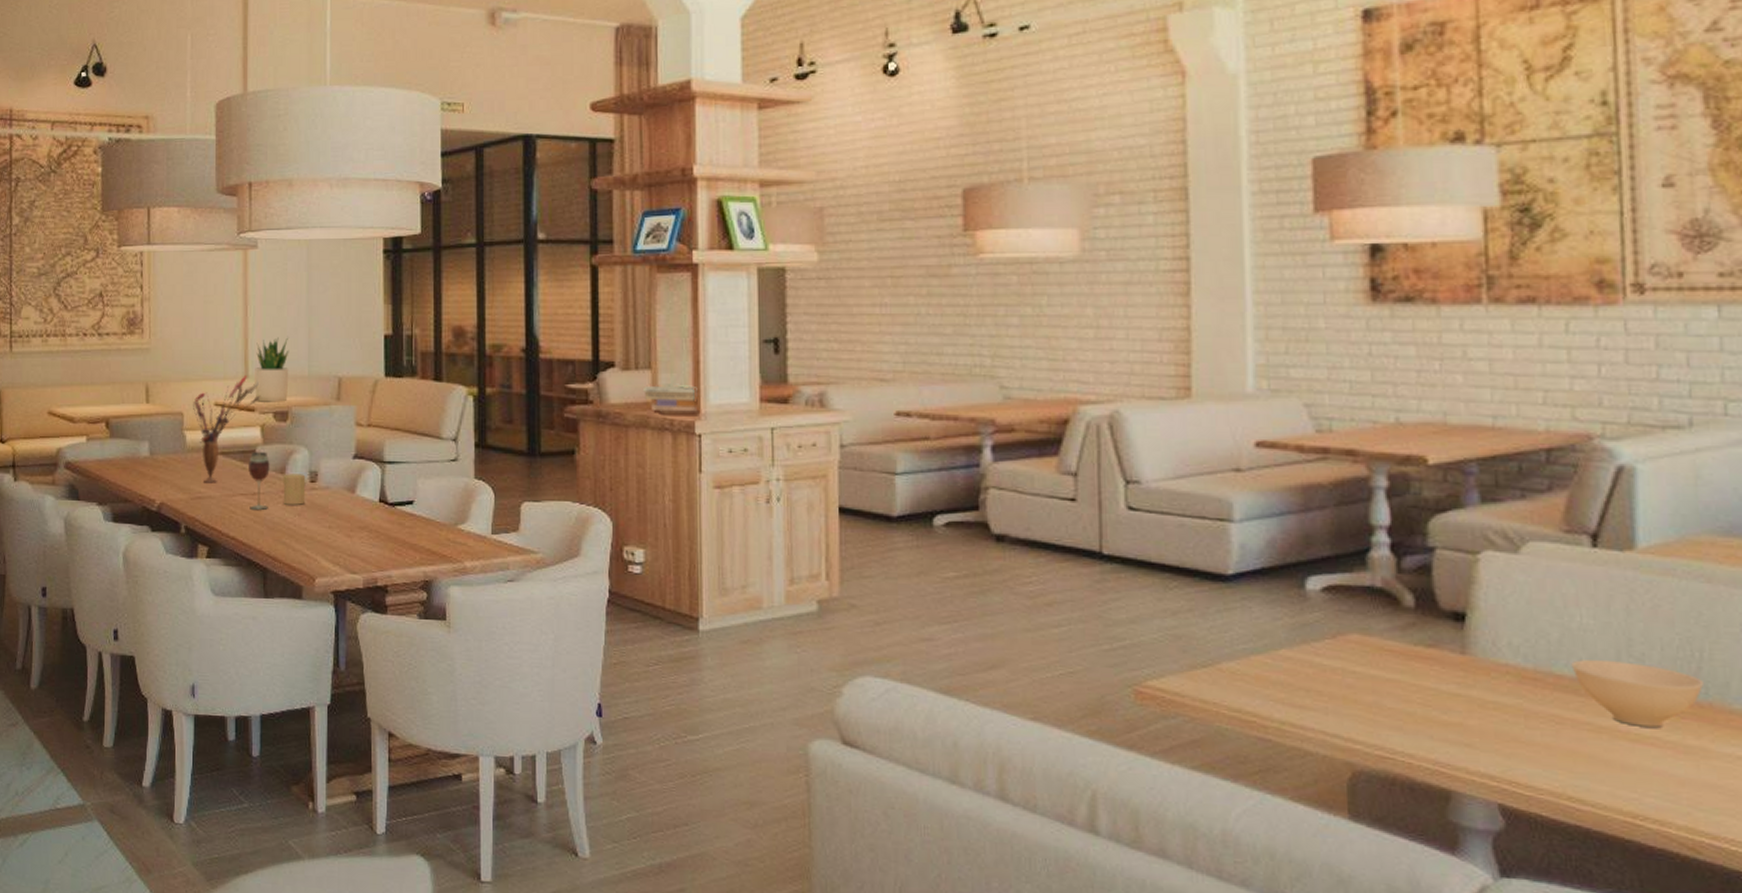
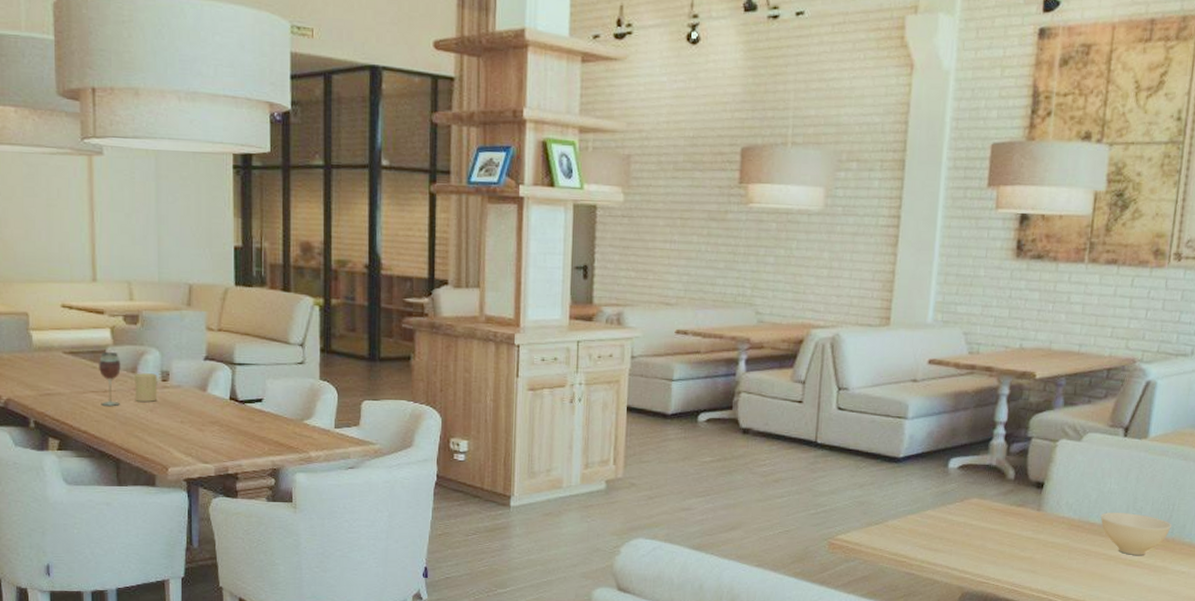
bouquet: present [192,376,261,485] -> none [37,279,110,382]
planter: present [255,337,289,402] -> none [103,244,139,306]
books: present [642,385,699,416] -> none [471,301,519,330]

